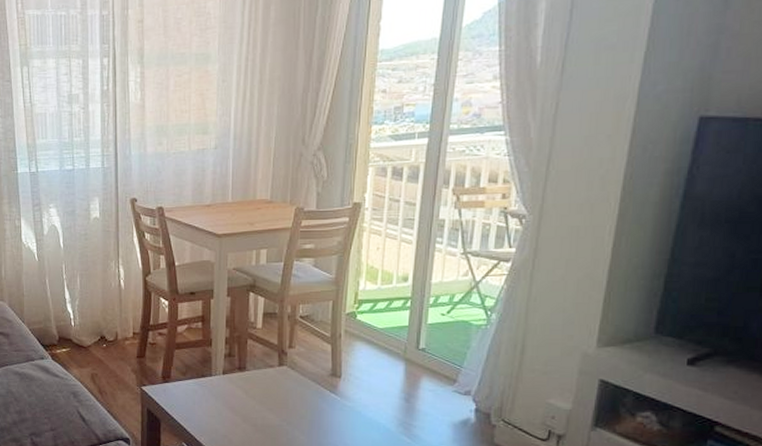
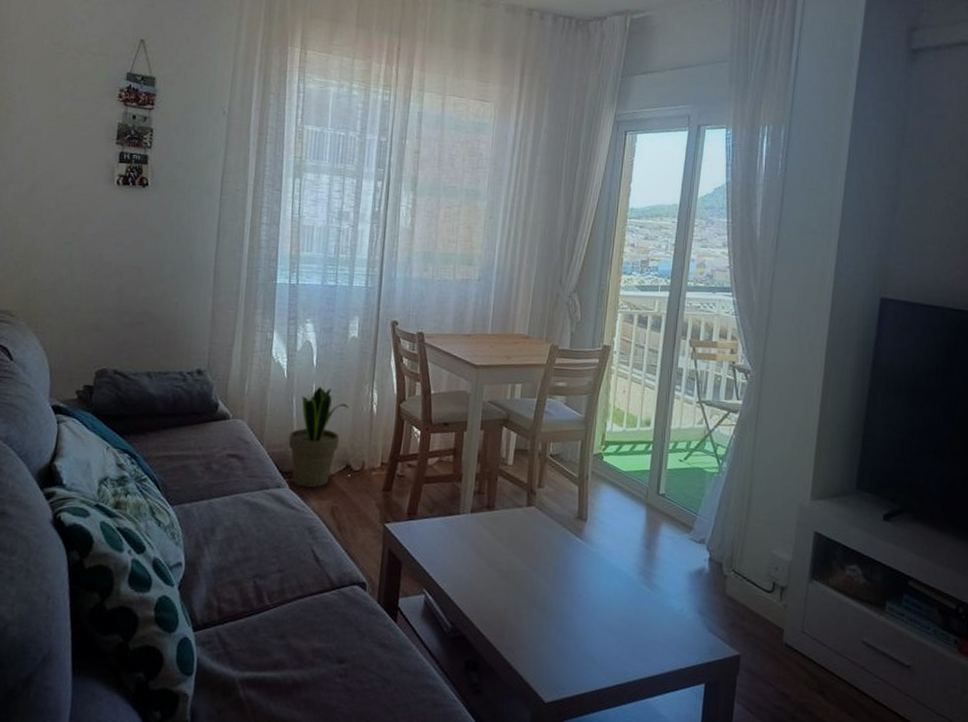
potted plant: none [46,267,98,358] -> present [288,387,349,488]

